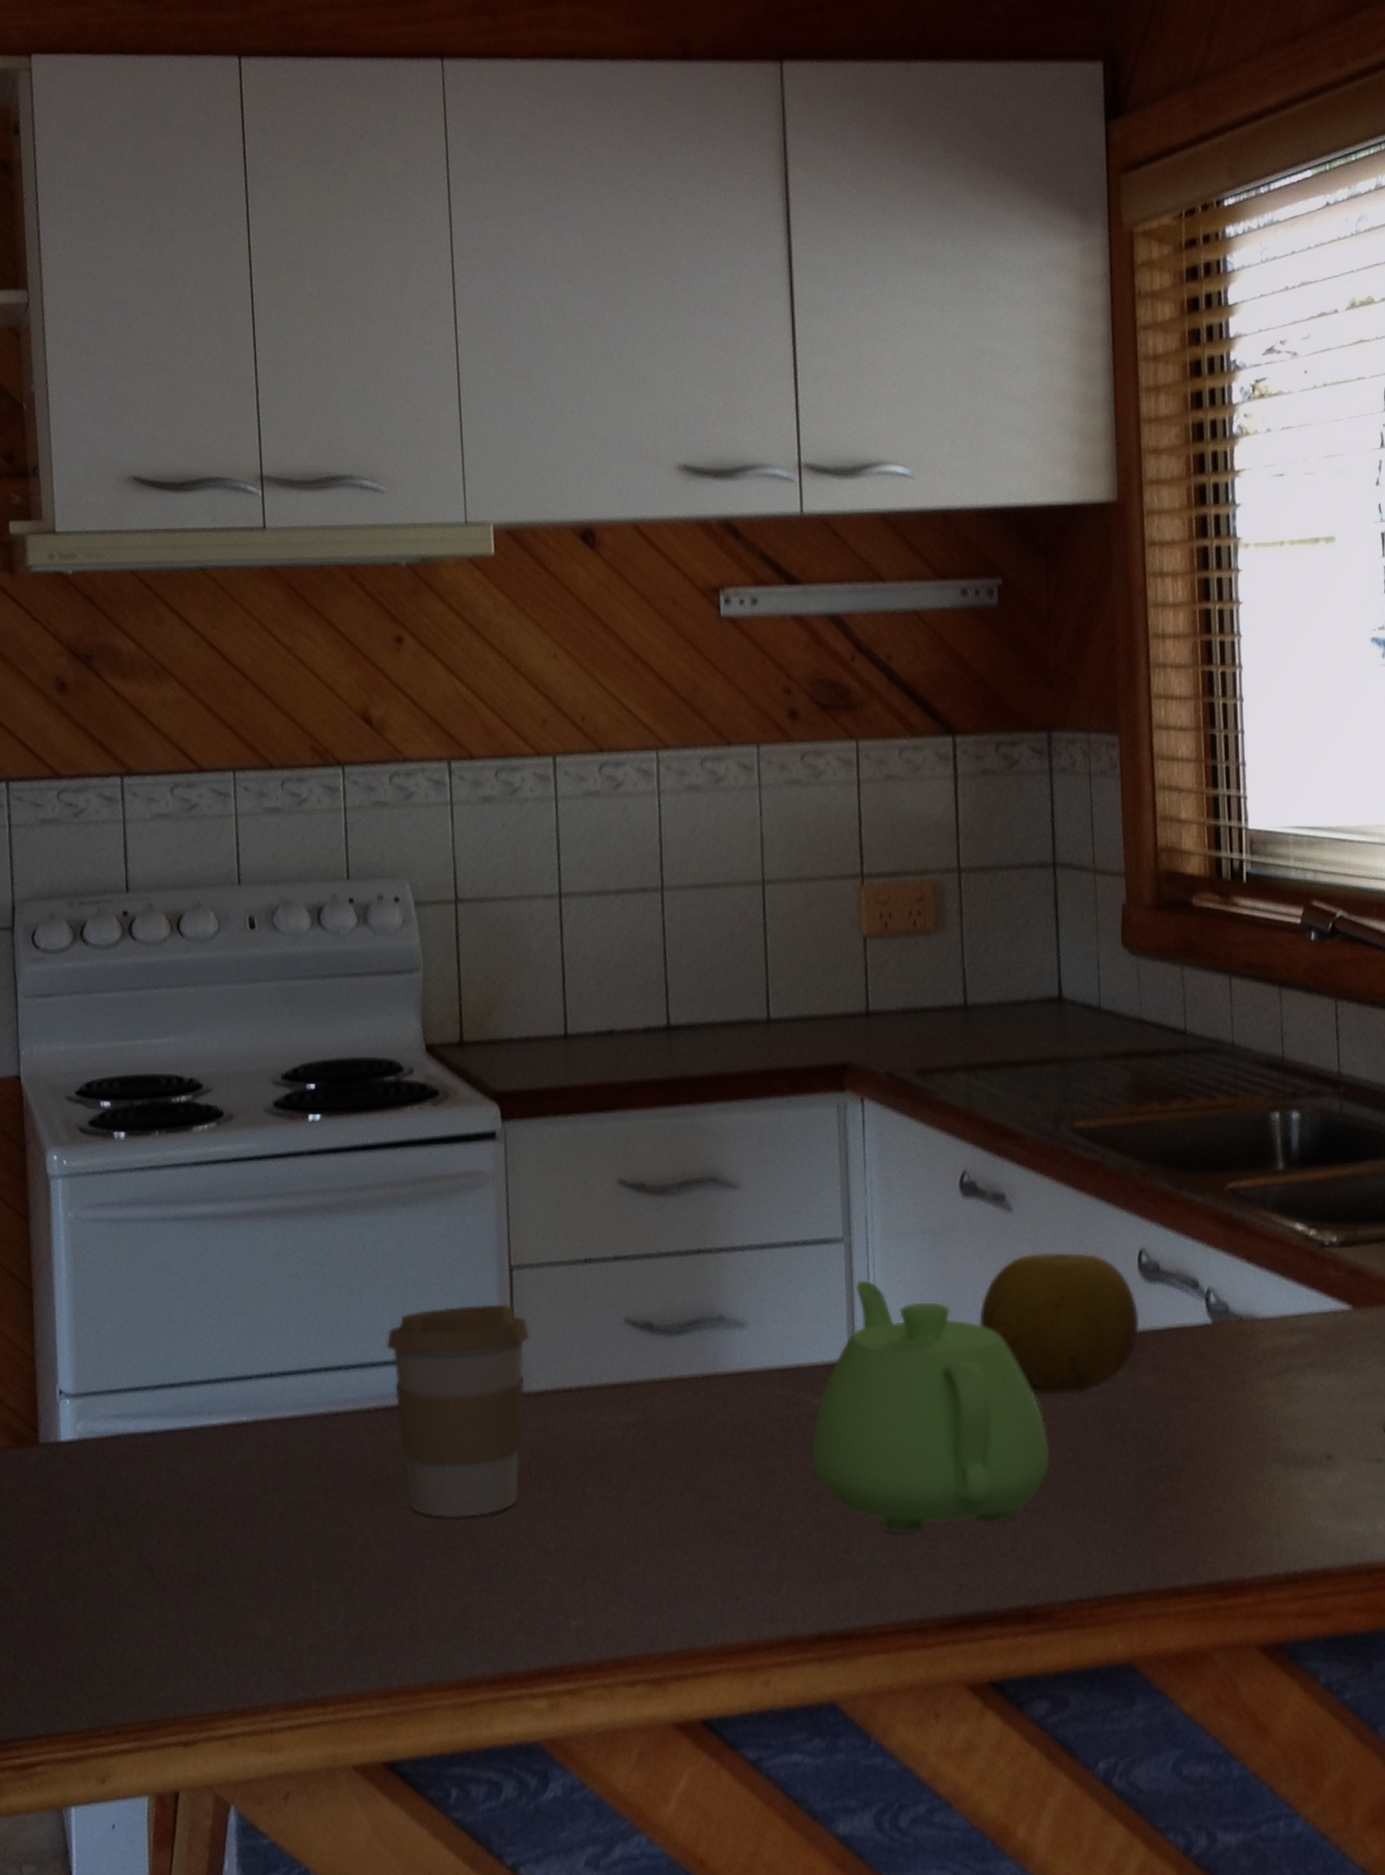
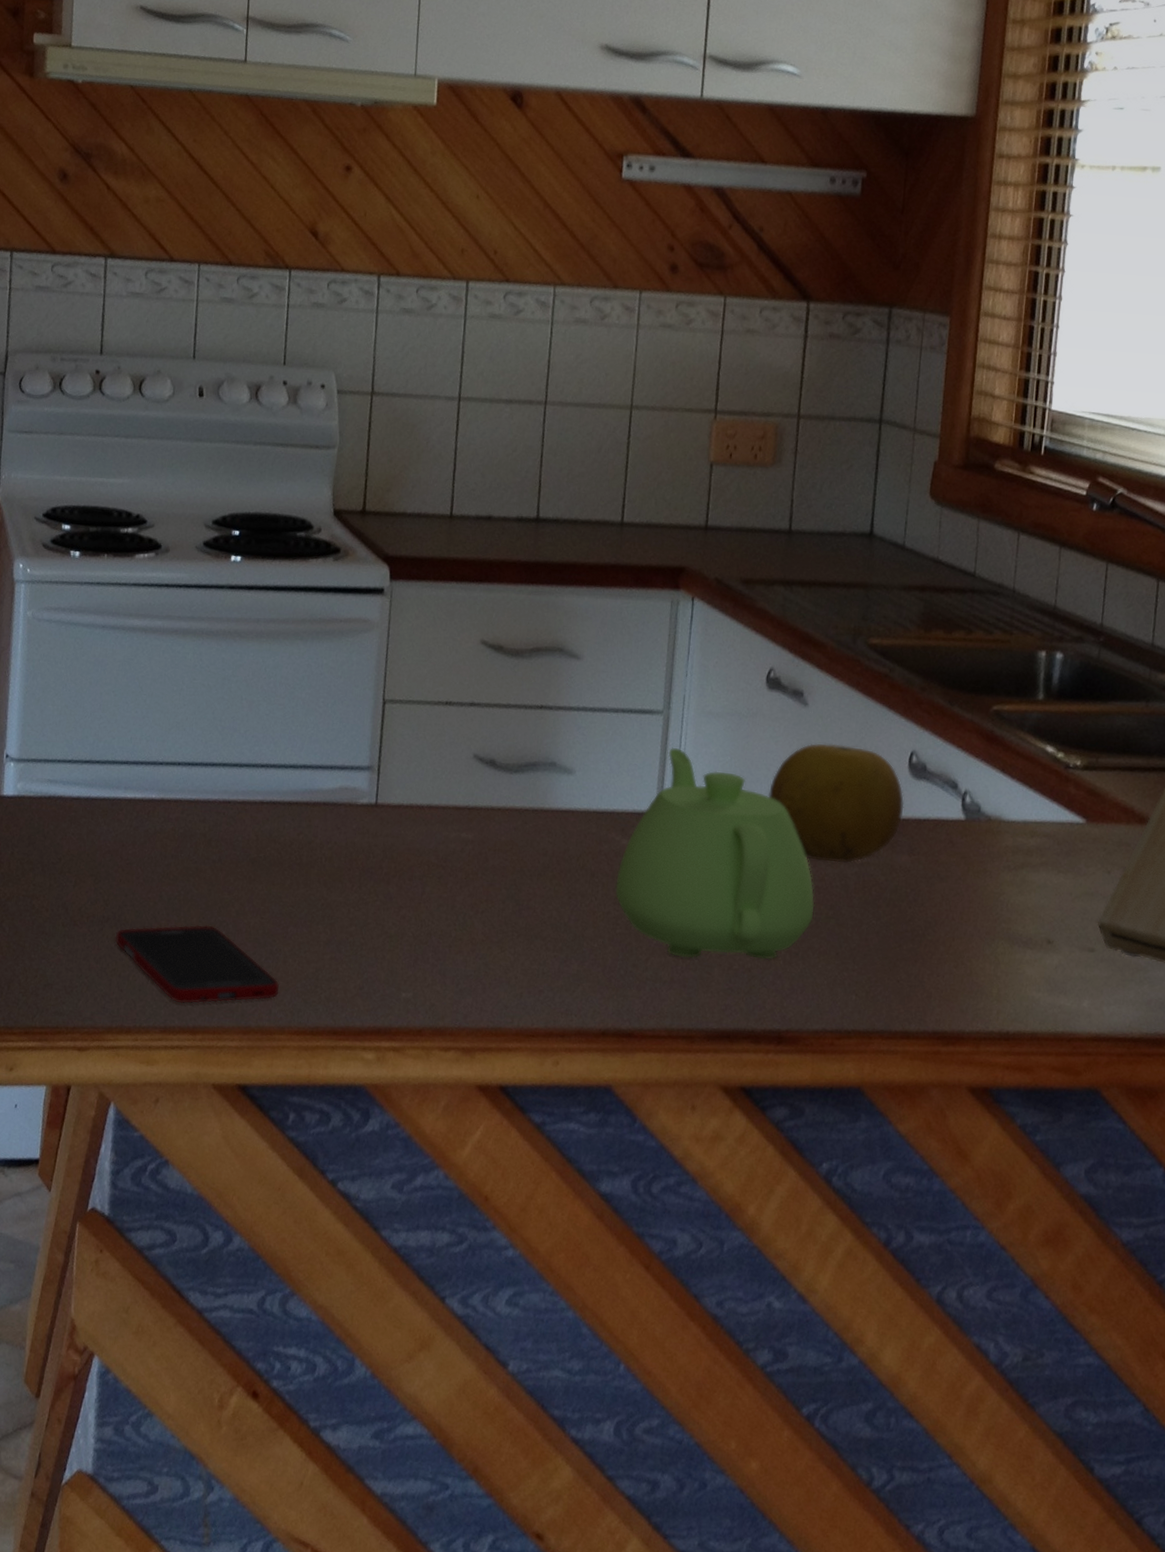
cell phone: none [215,1569,422,1671] -> present [115,925,280,1004]
coffee cup: present [386,1304,530,1517] -> none [275,726,394,899]

